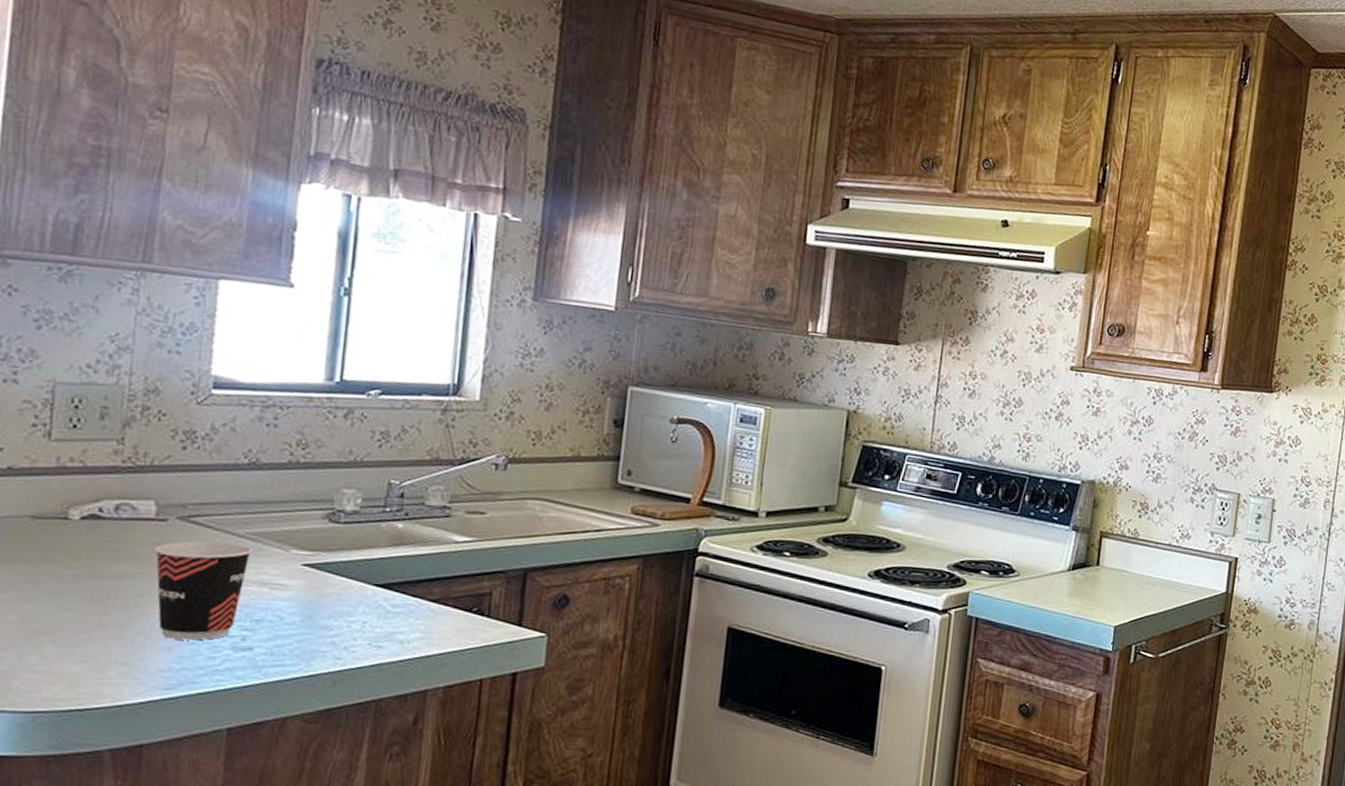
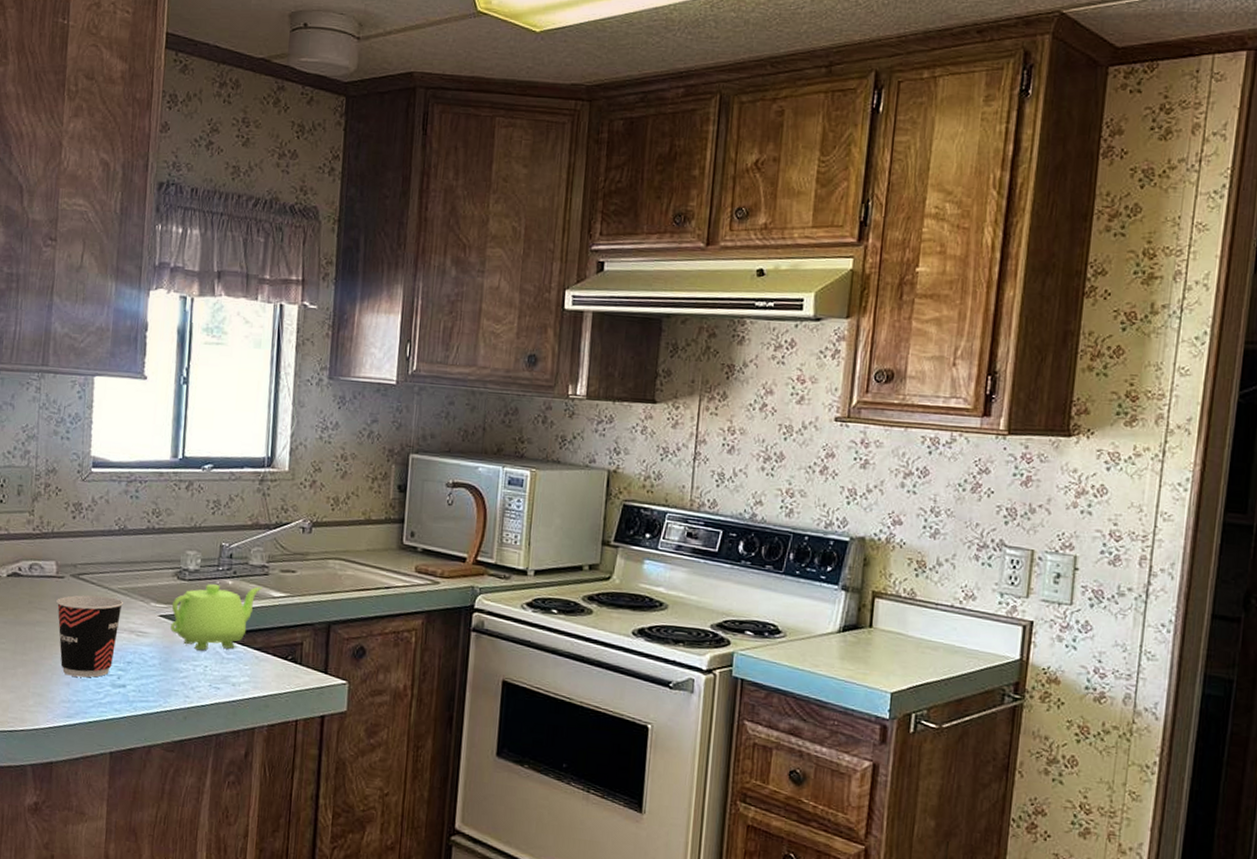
teapot: none [318,527,442,604] -> present [170,584,262,651]

